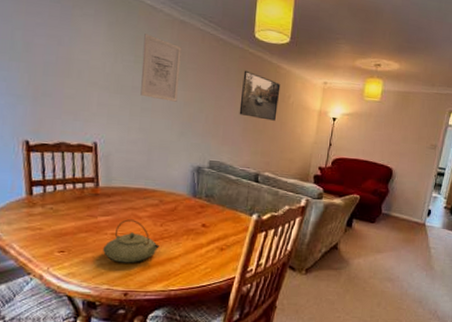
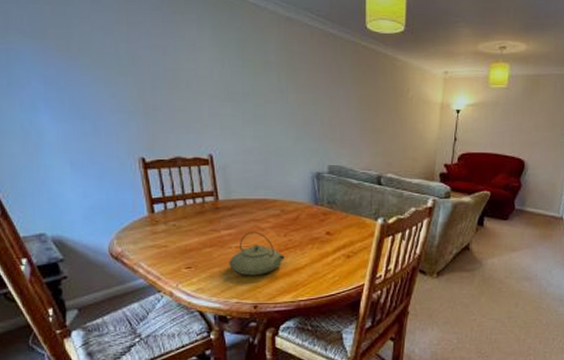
wall art: present [140,34,182,102] -> none [250,35,290,106]
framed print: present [239,70,281,121] -> none [356,65,398,118]

